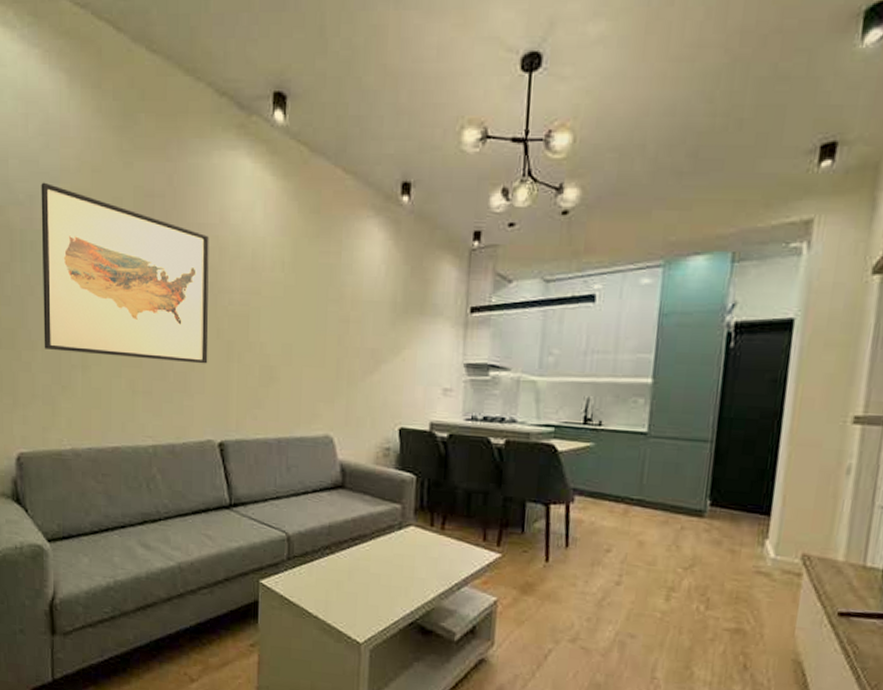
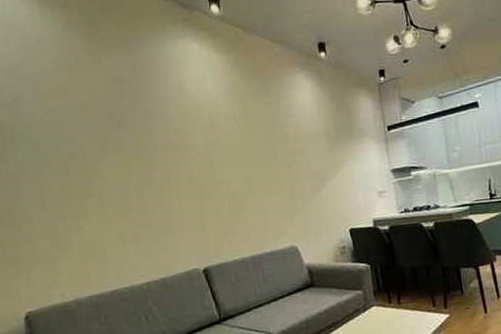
wall art: present [41,182,209,364] -> none [25,85,185,219]

